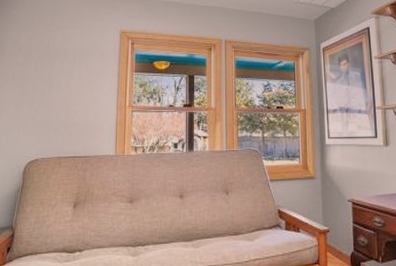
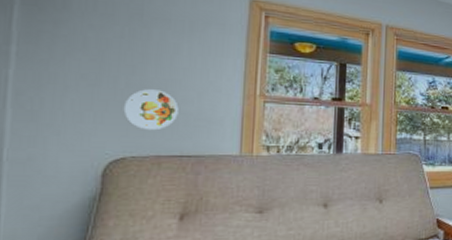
decorative plate: none [36,106,73,138] -> present [123,89,179,131]

